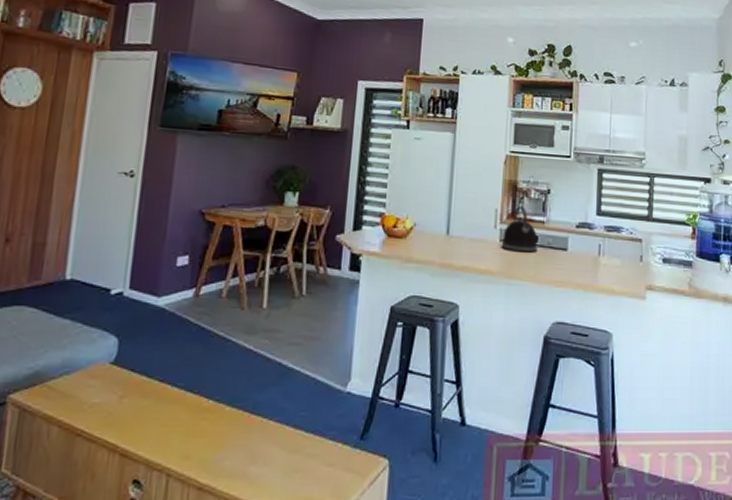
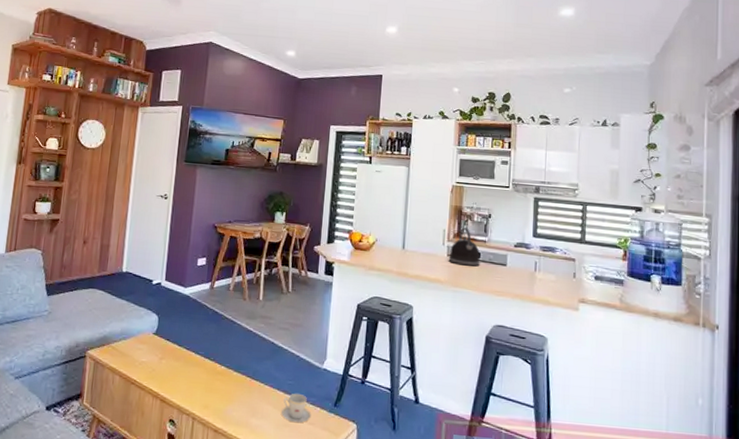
teacup: none [291,427,331,466] -> present [281,393,312,423]

